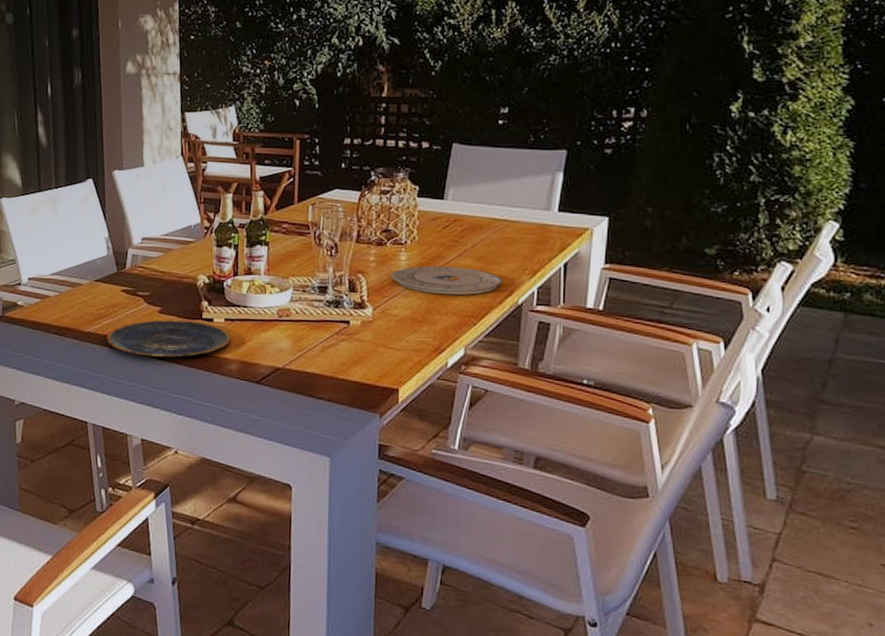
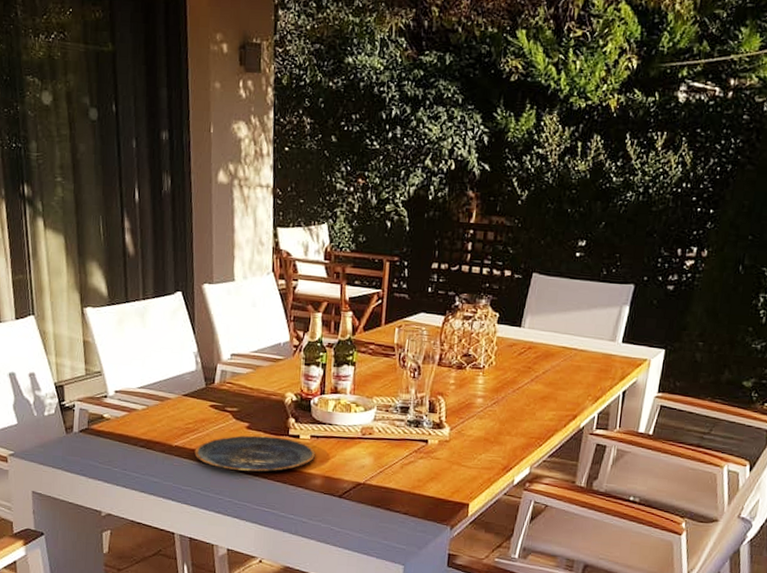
plate: present [392,265,502,295] -> none [469,389,568,418]

